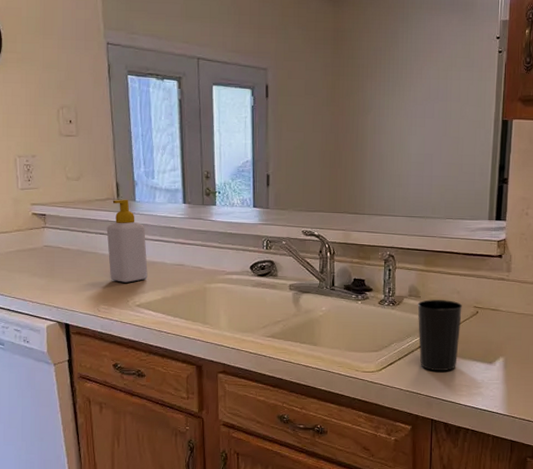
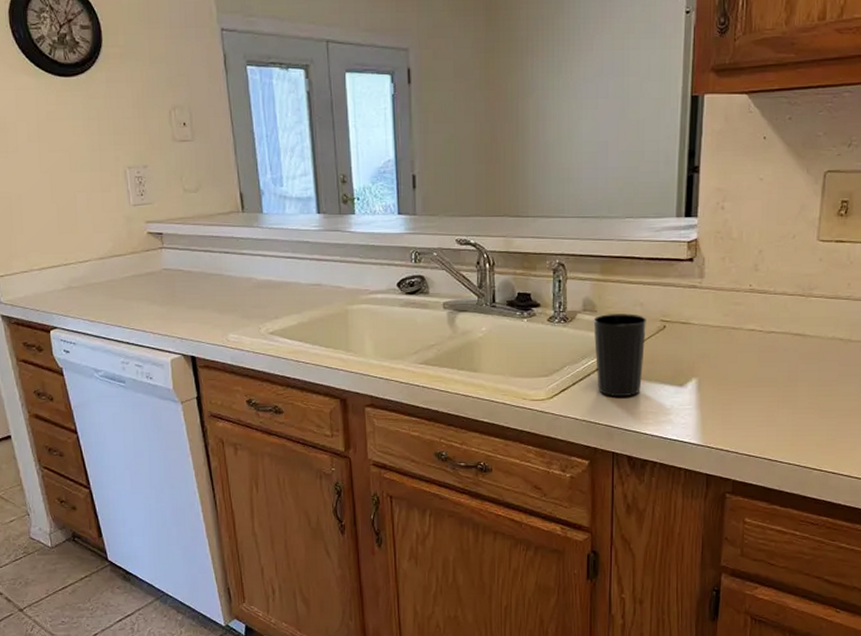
soap bottle: present [106,199,148,283] -> none [231,211,281,307]

